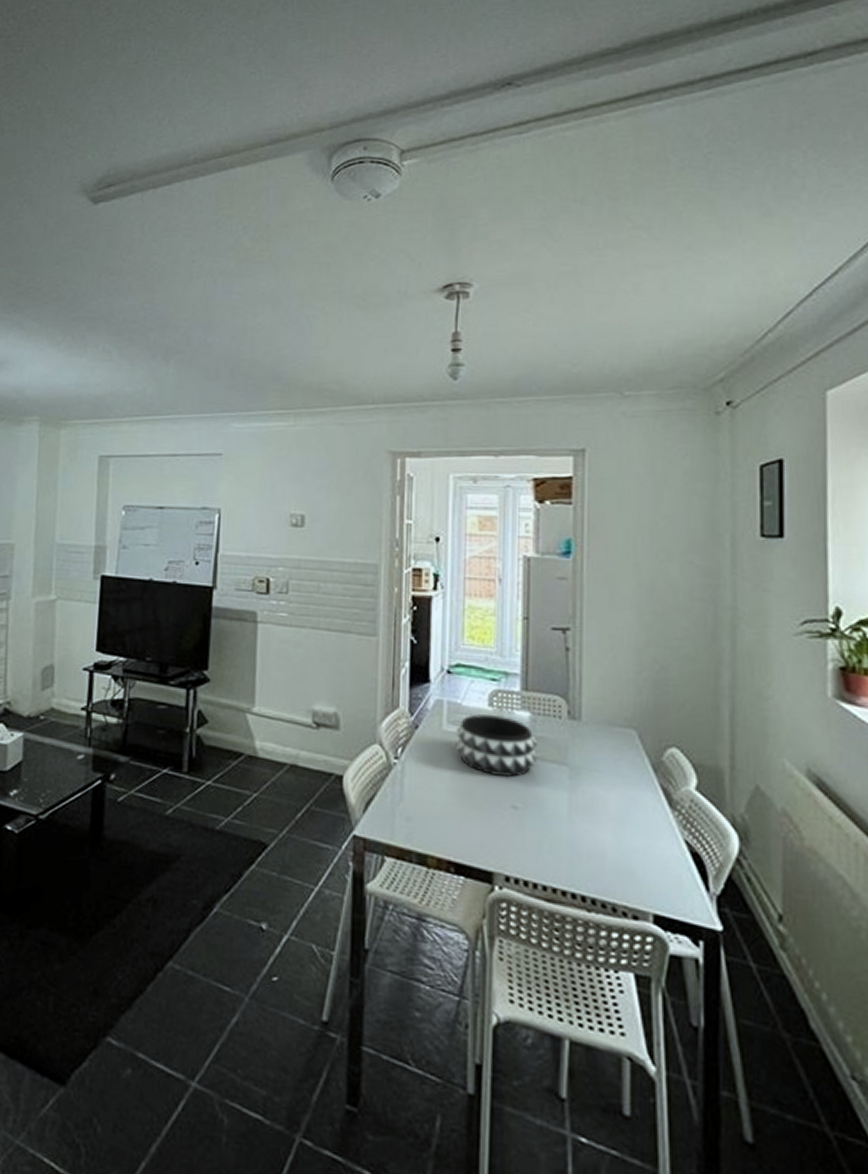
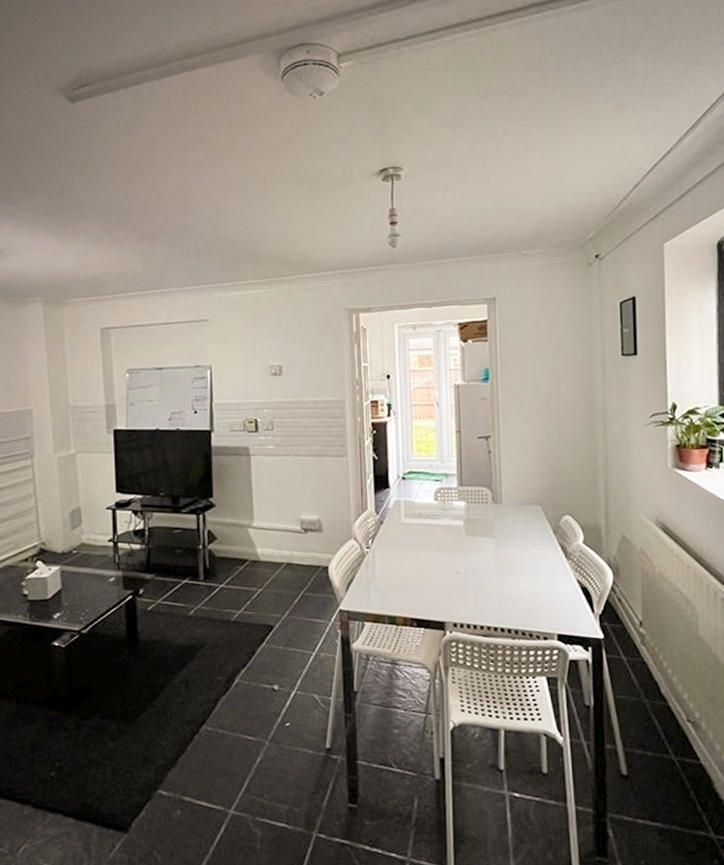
decorative bowl: present [455,714,538,778] -> none [411,507,473,552]

